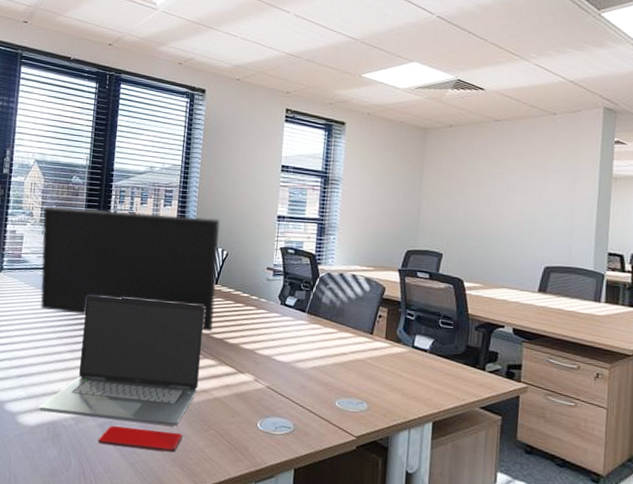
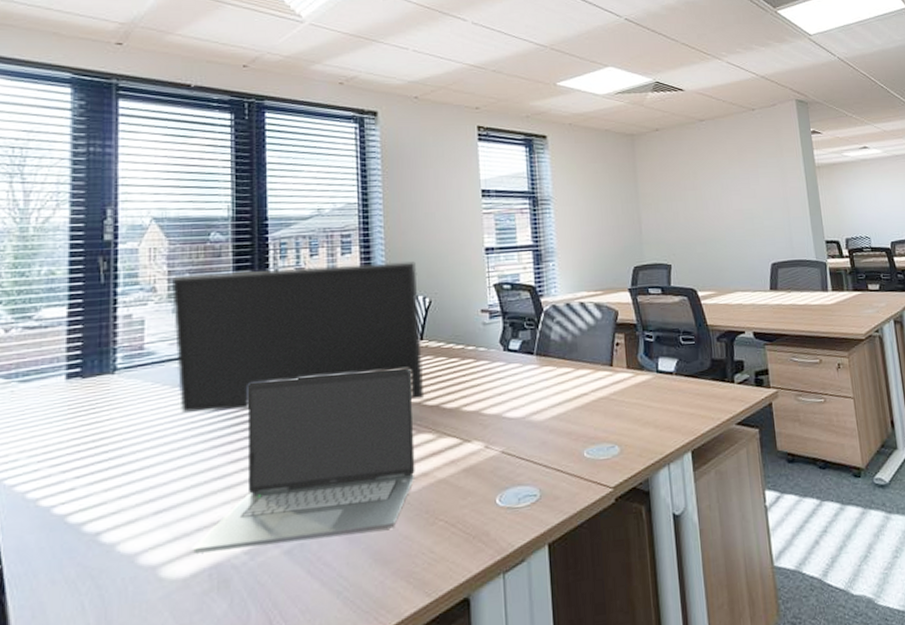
phone: present [97,426,183,452] -> none [286,535,404,576]

